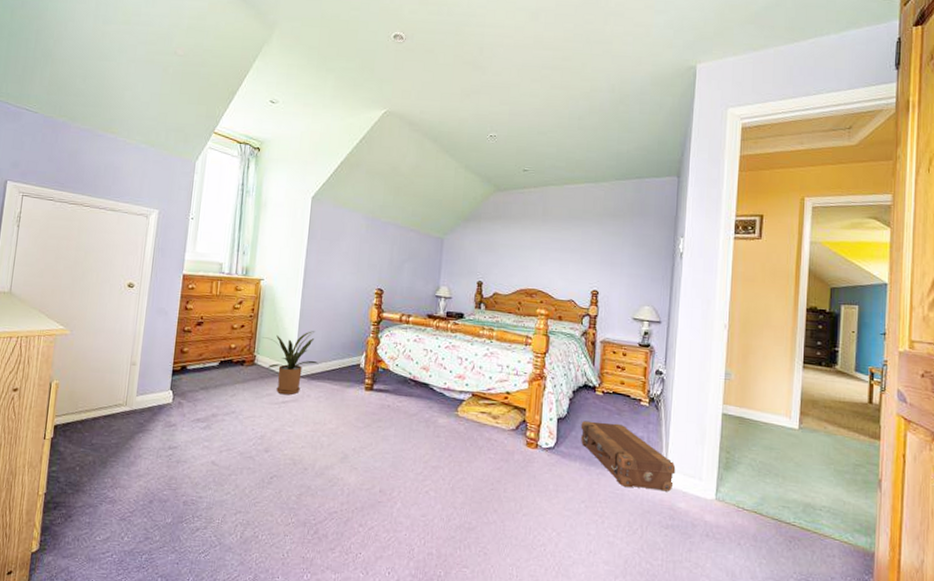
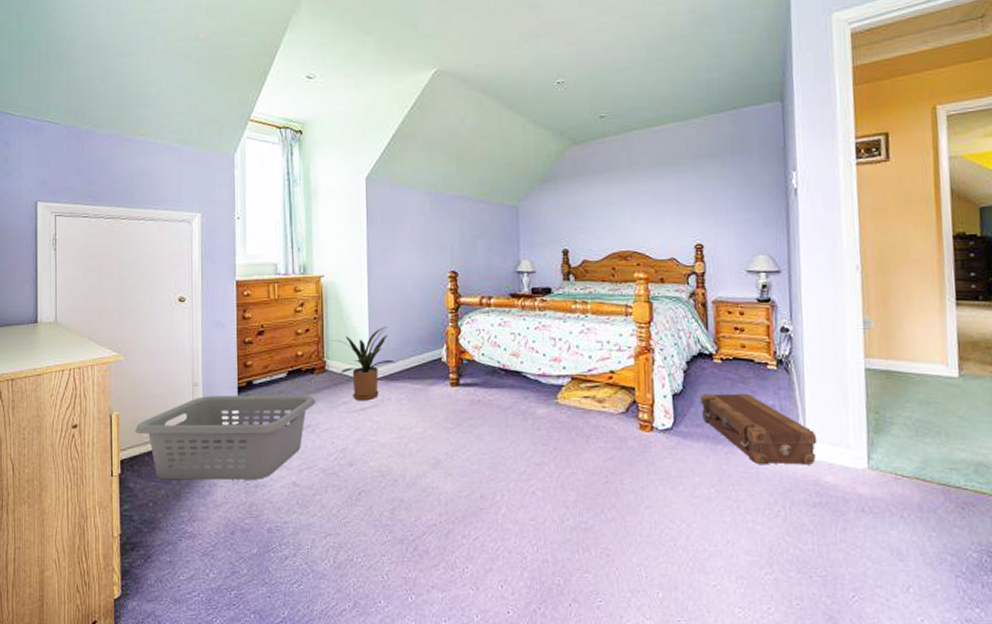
laundry basket: none [72,375,243,456] -> present [135,394,316,480]

